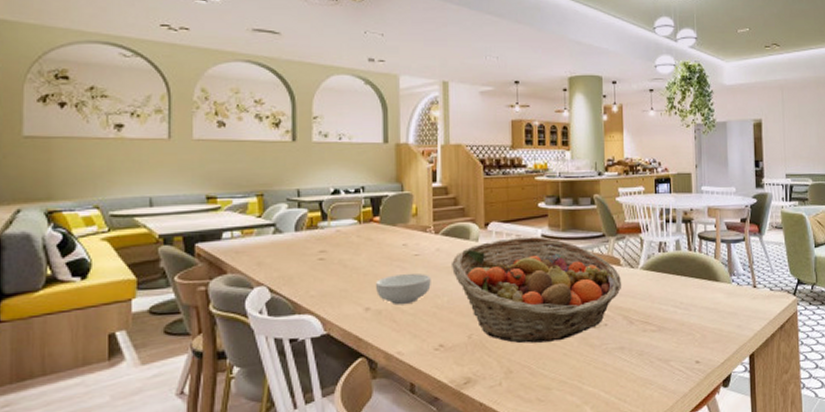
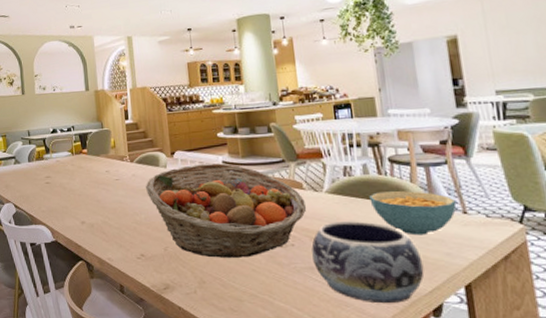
cereal bowl: present [376,273,431,305] -> none [88,194,131,220]
decorative bowl: none [623,297,719,379] -> present [311,221,424,304]
cereal bowl: none [679,266,749,310] -> present [369,191,457,236]

